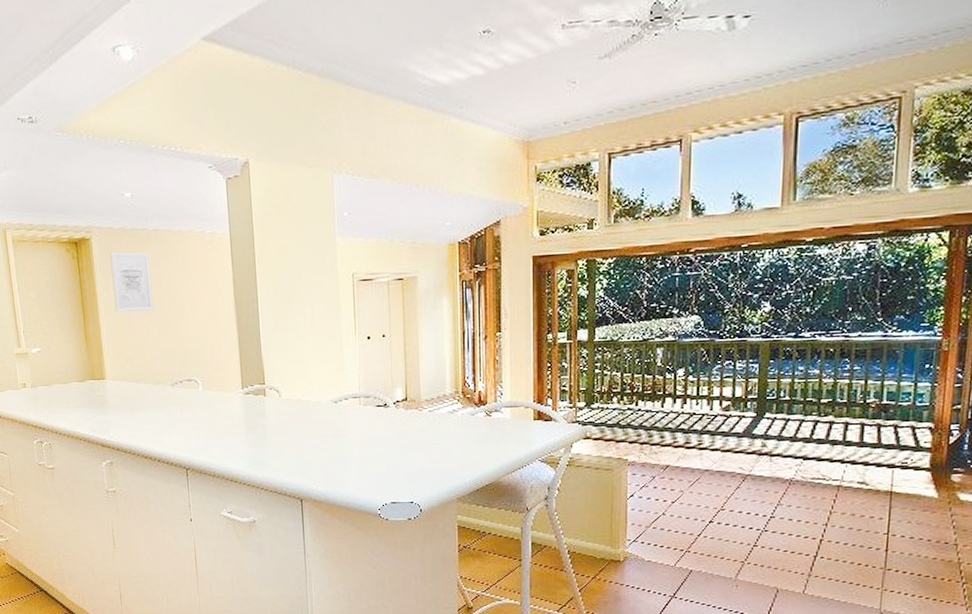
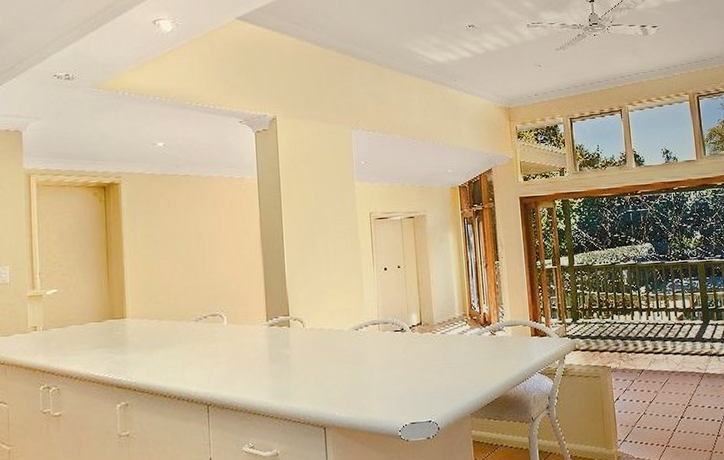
wall art: present [109,251,153,312] -> none [139,195,180,252]

